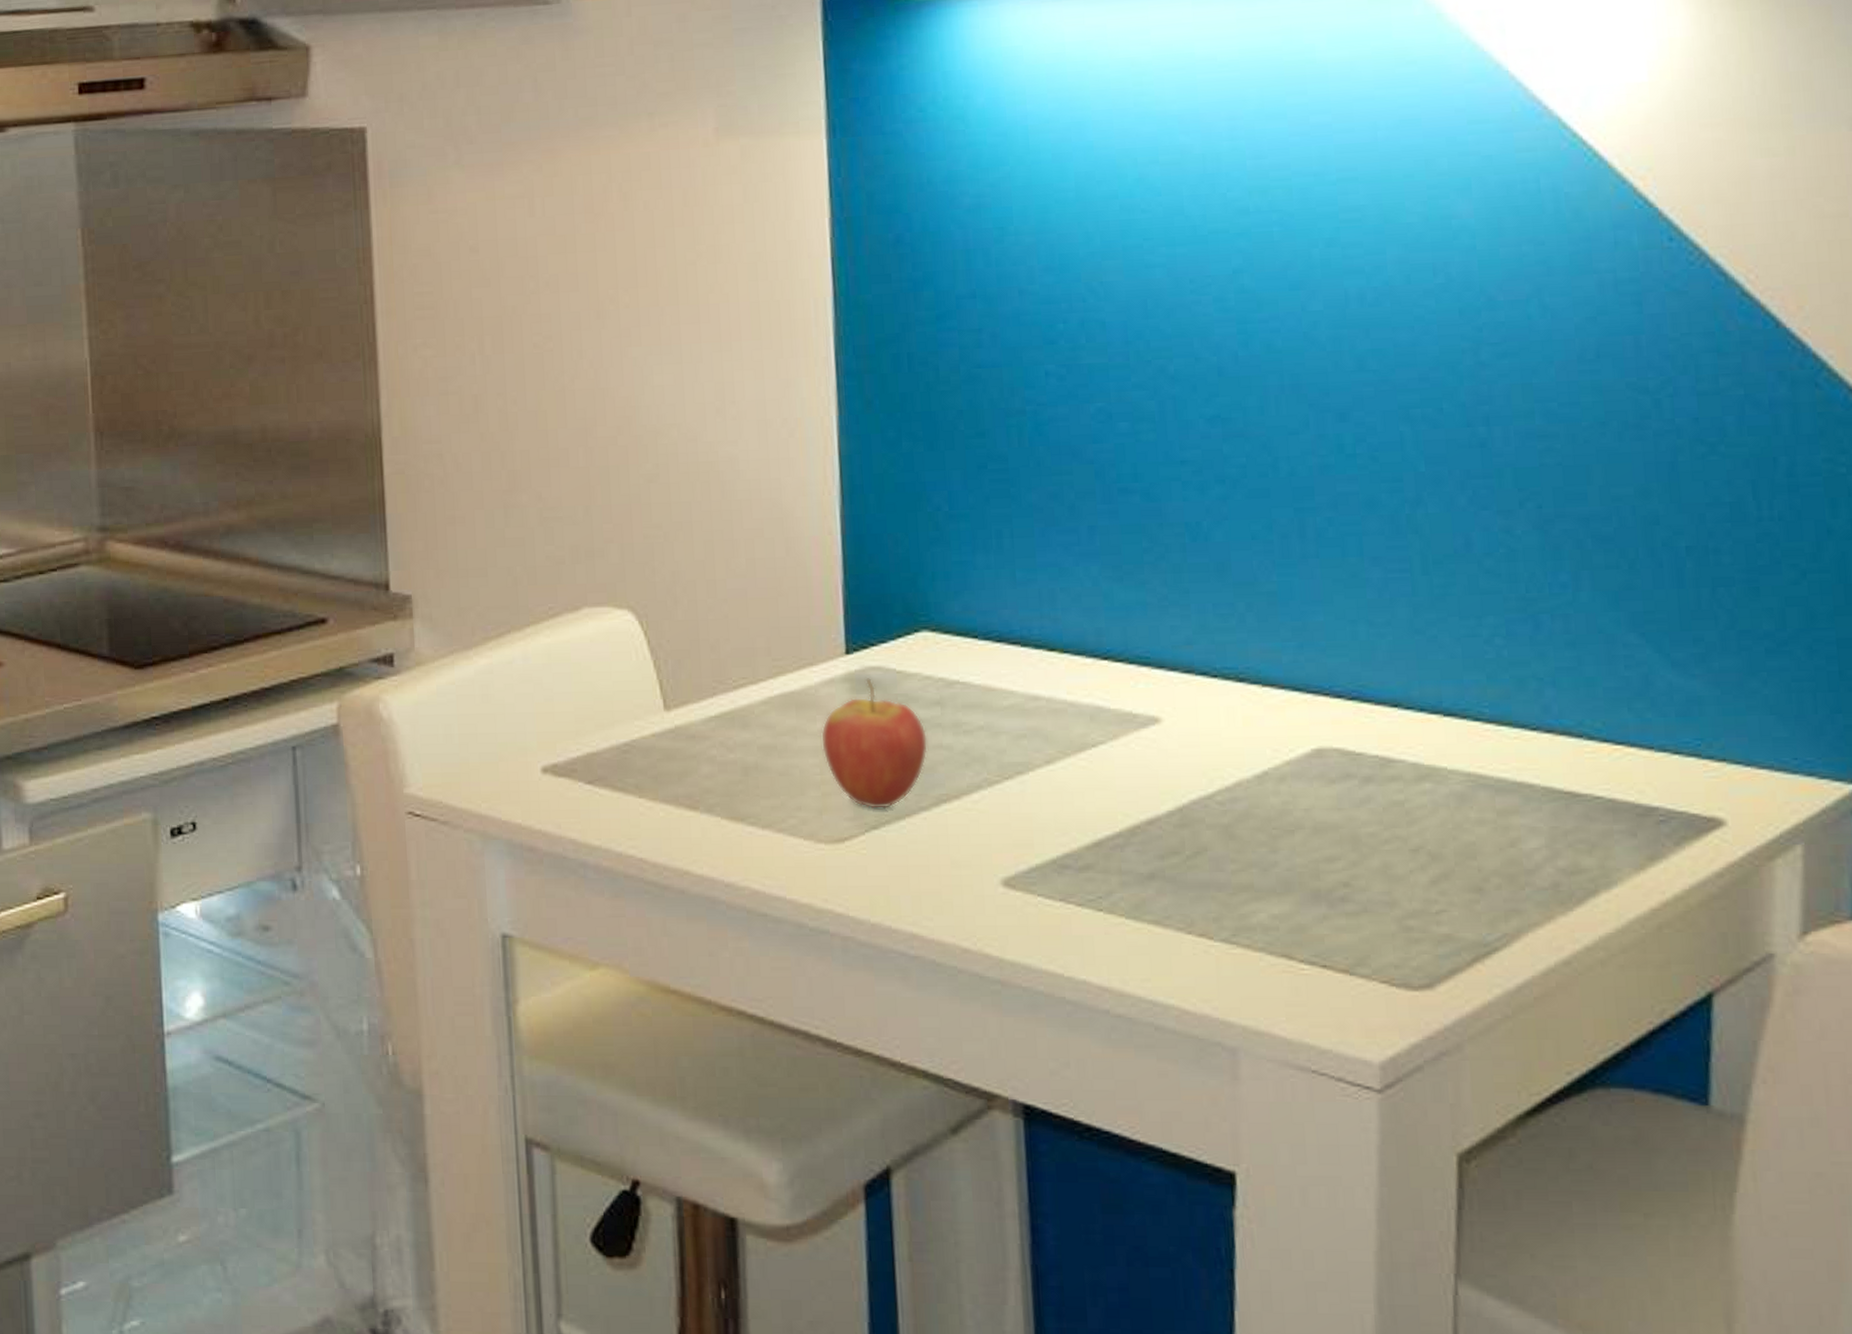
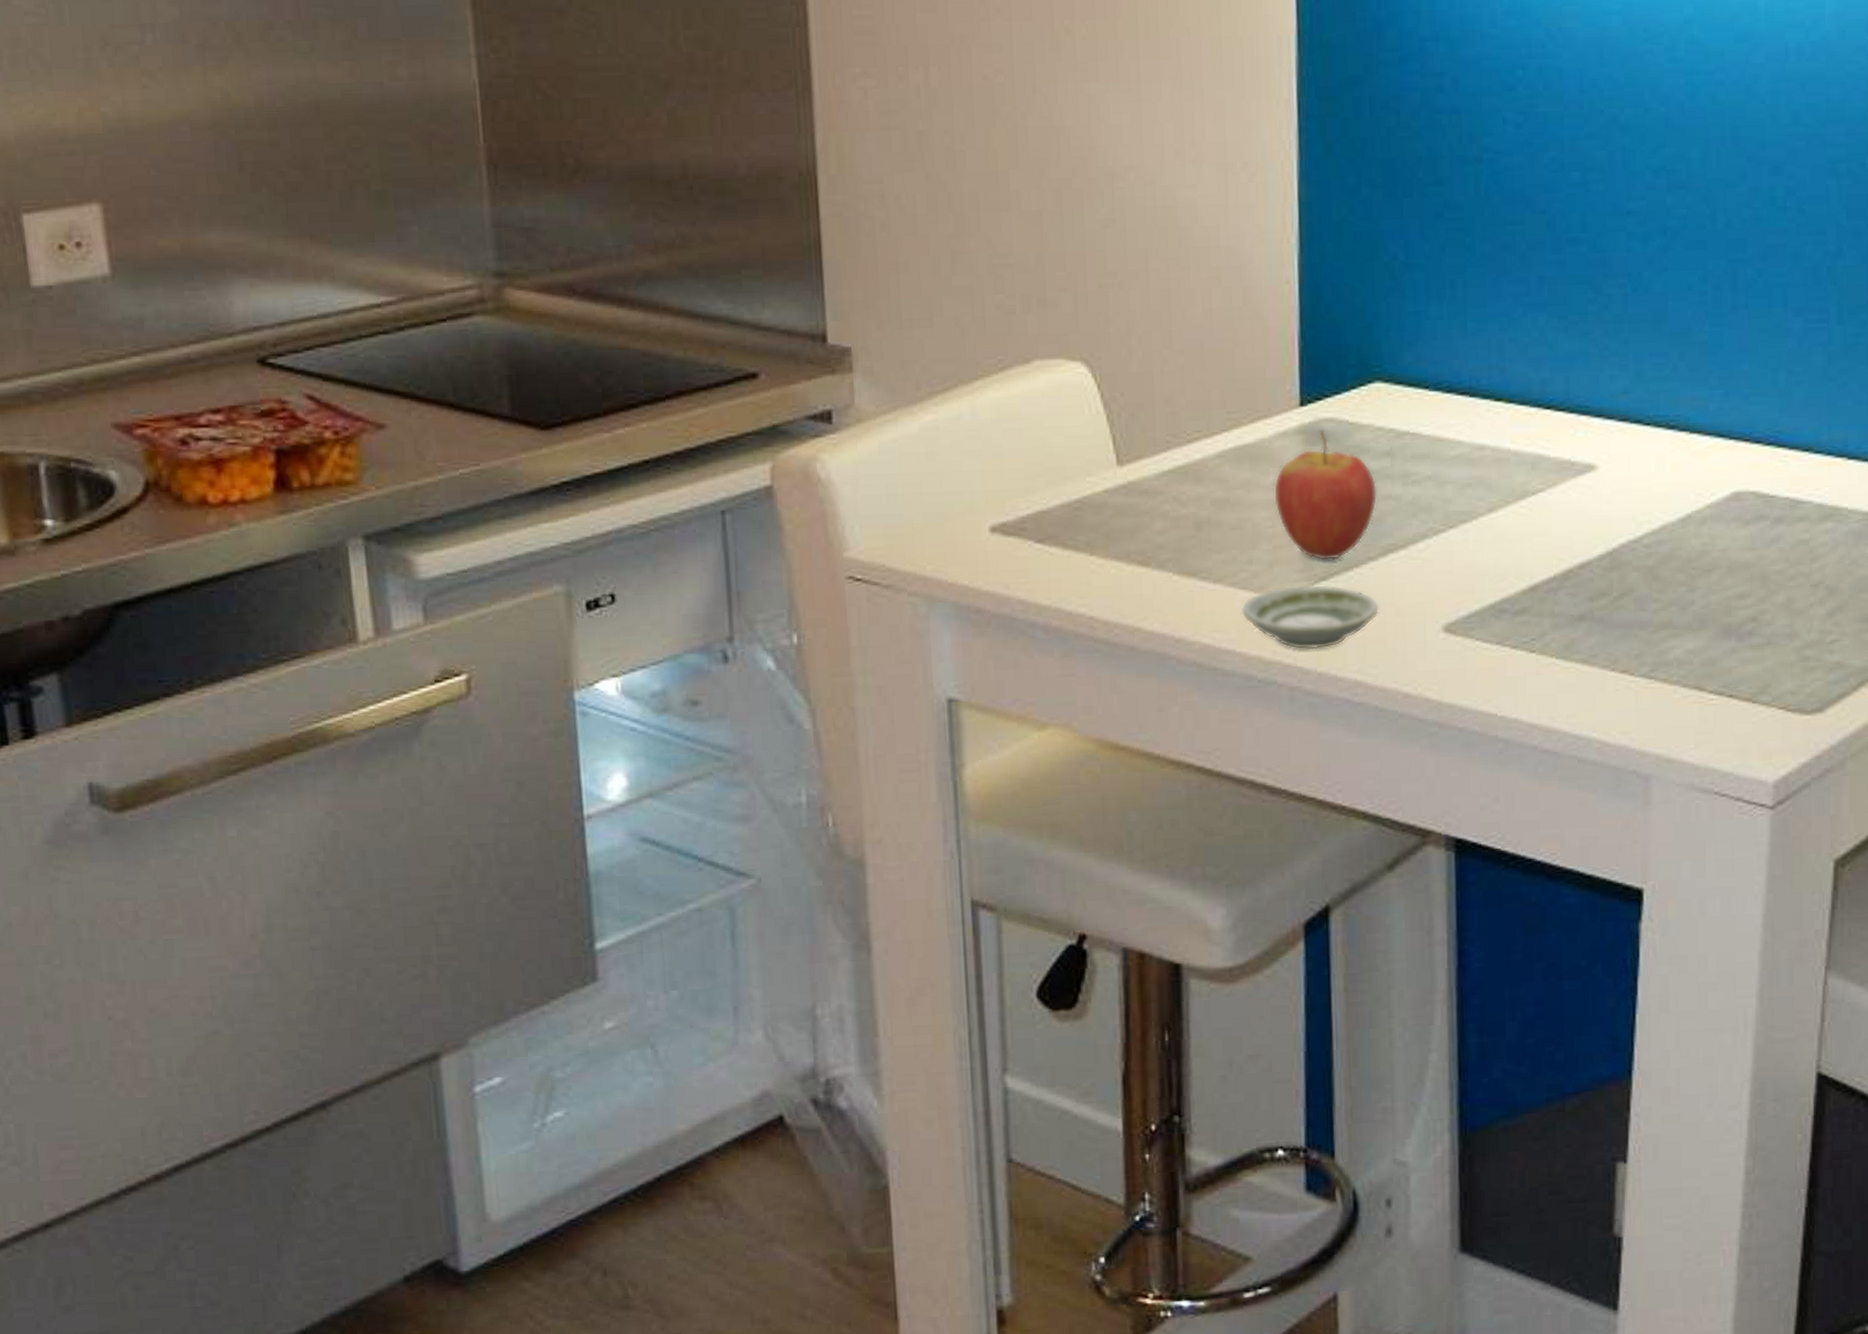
saucer: none [790,833,935,900] -> present [1241,584,1380,650]

